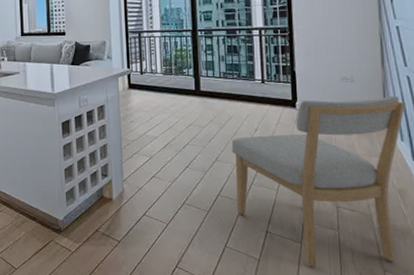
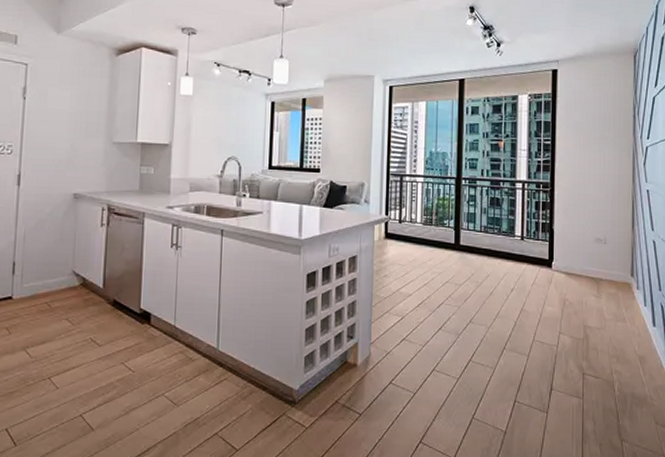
chair: present [231,95,406,268] -> none [486,259,651,439]

